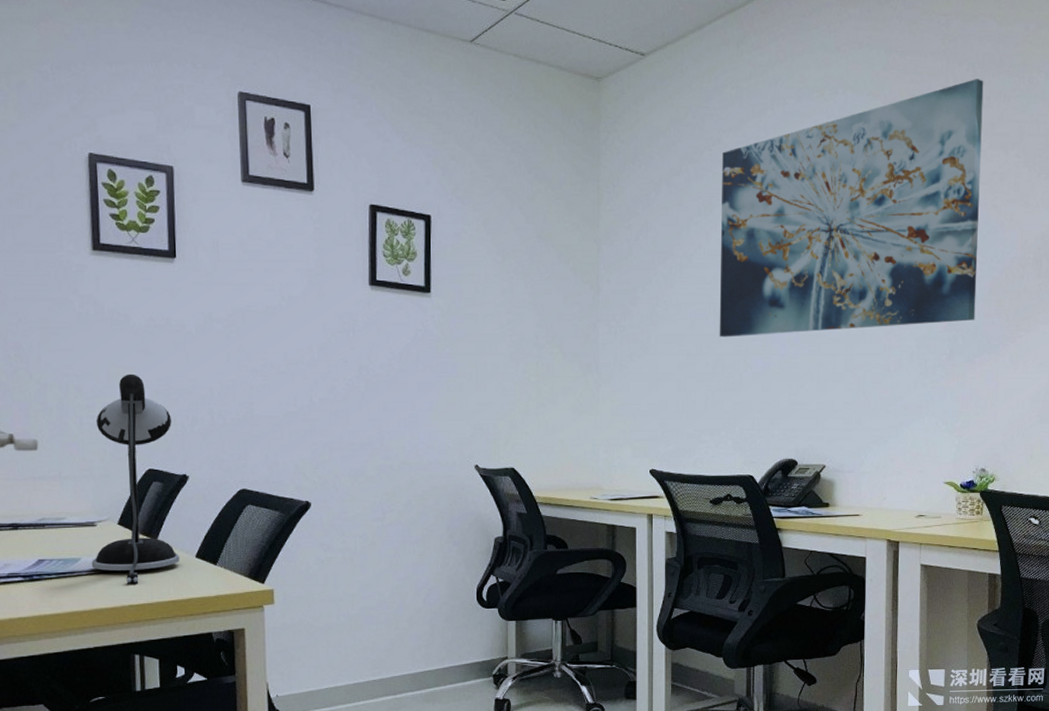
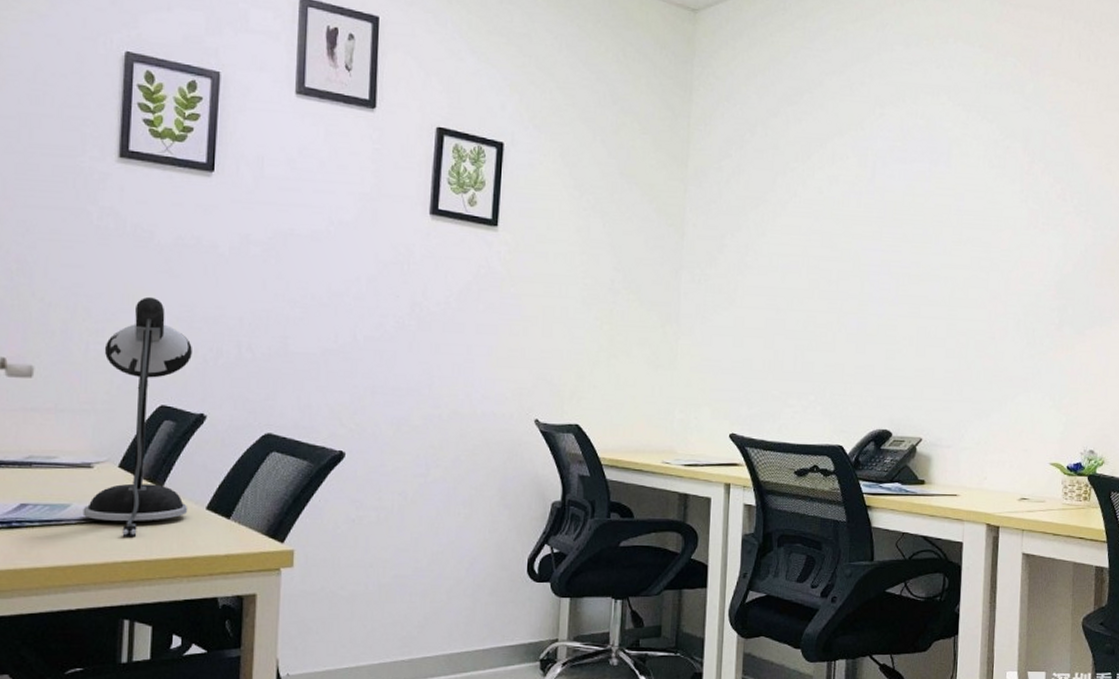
wall art: present [719,79,984,338] -> none [812,38,1101,294]

